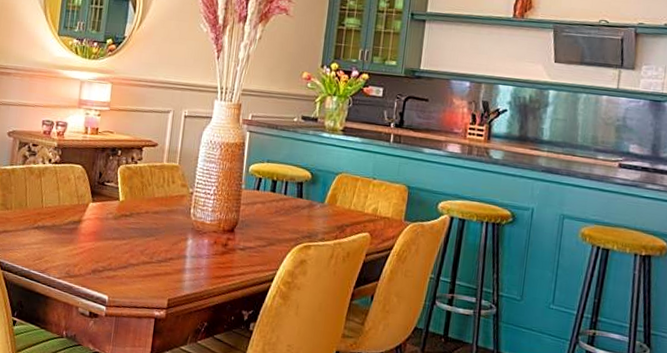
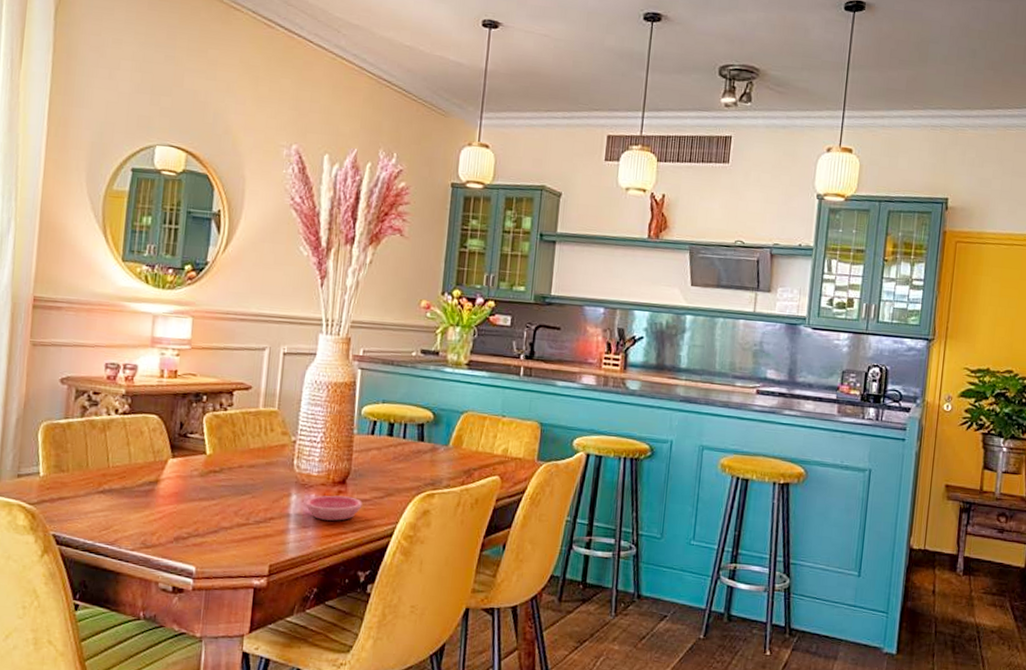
saucer: none [199,241,248,265] -> present [305,495,362,521]

